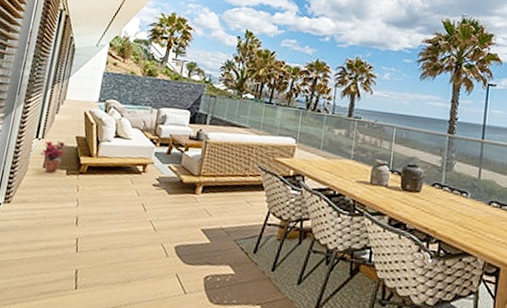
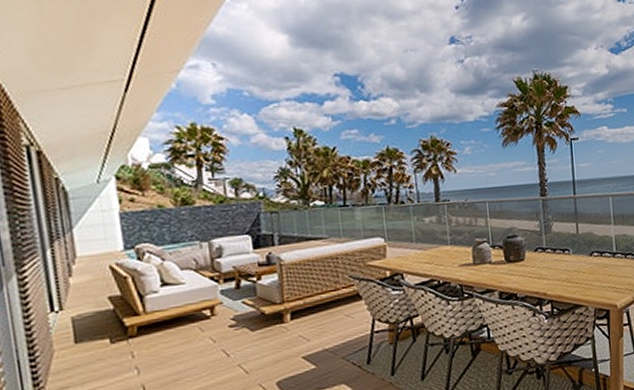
potted plant: present [40,141,66,174] -> none [65,307,101,348]

